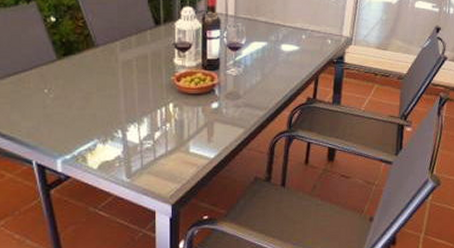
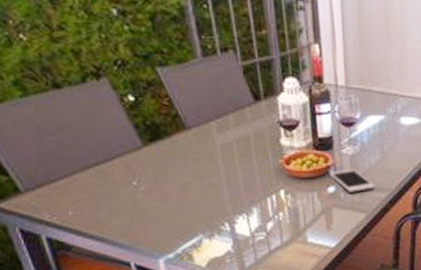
cell phone: none [214,87,254,109] -> present [329,168,375,192]

